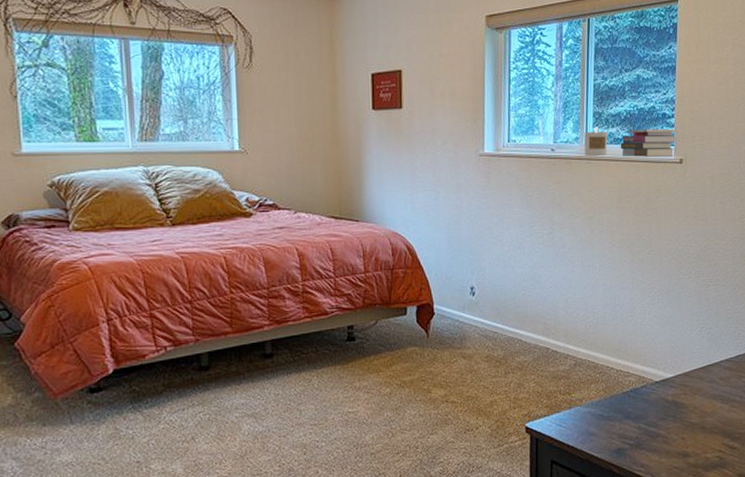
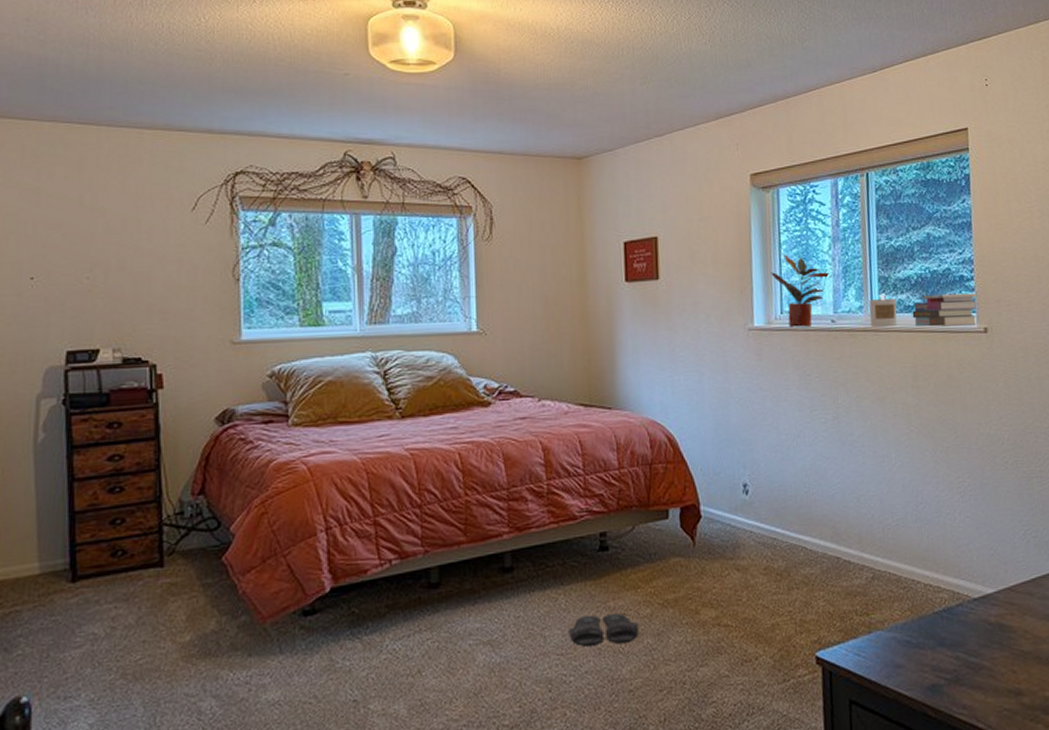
slippers: none [320,392,380,419] -> present [568,613,639,647]
potted plant: none [500,89,554,154] -> present [770,254,832,328]

